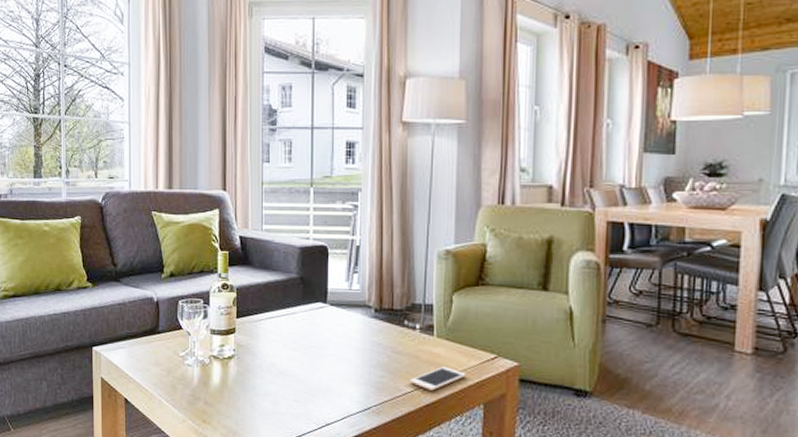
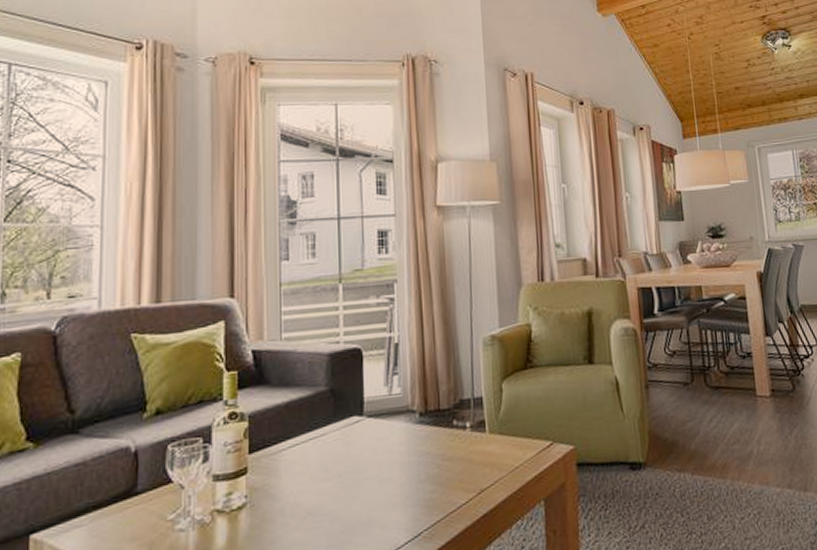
cell phone: present [409,366,466,391] -> none [463,464,523,497]

